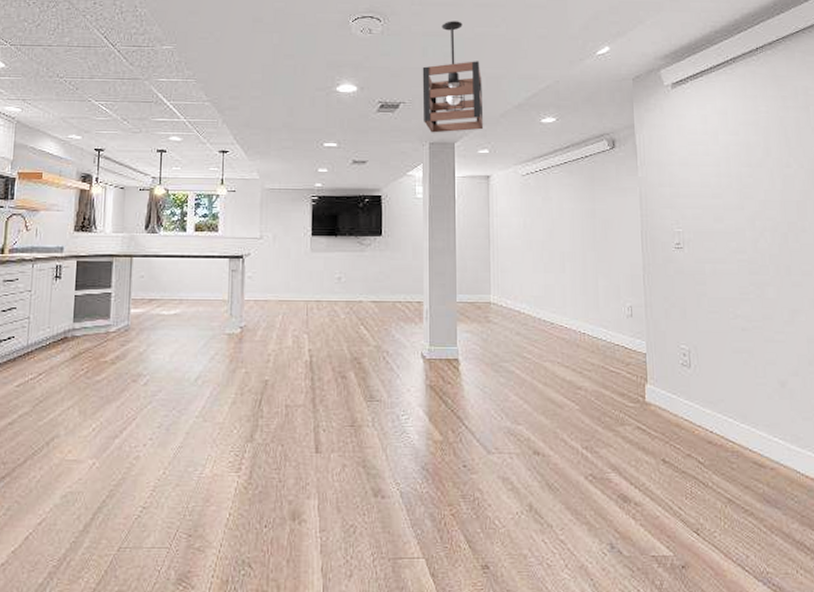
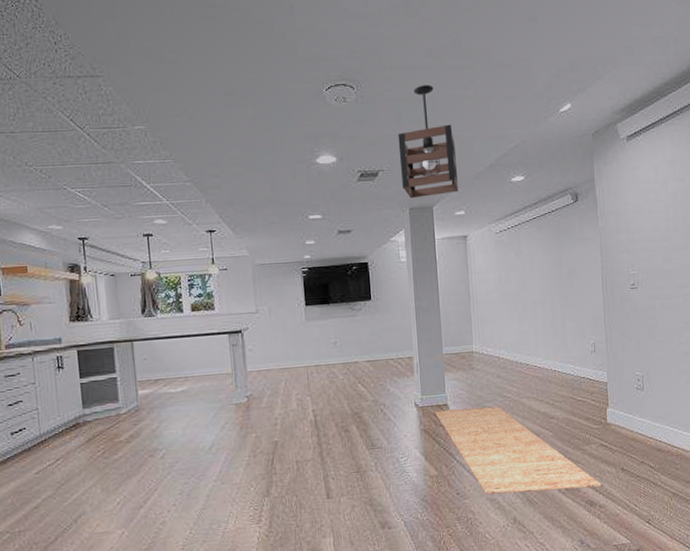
rug: none [442,366,638,480] -> present [434,406,602,495]

